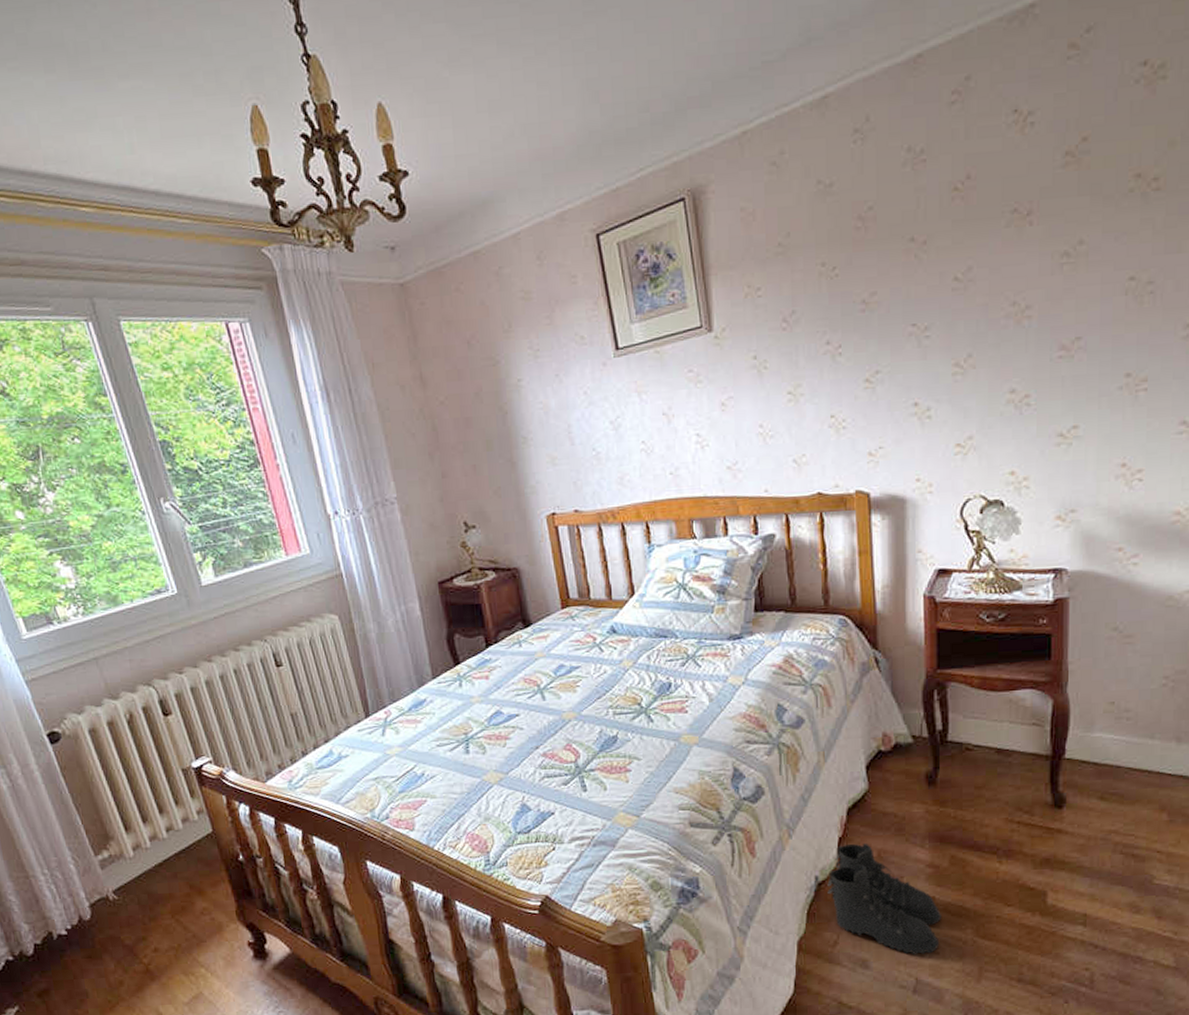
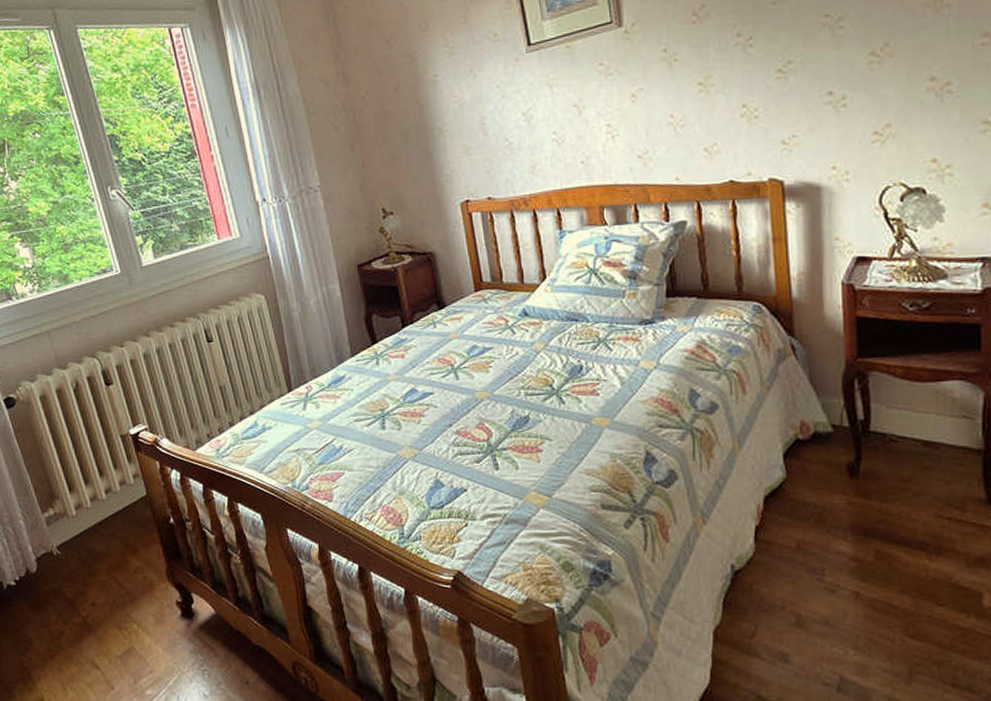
boots: present [827,842,941,956] -> none [744,532,867,652]

